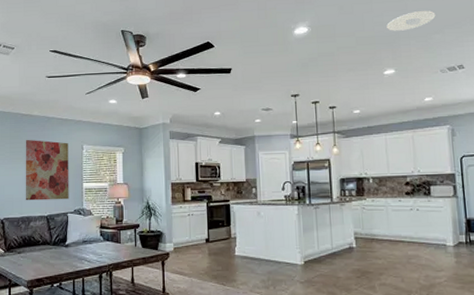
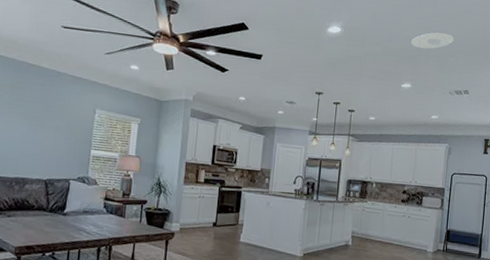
wall art: present [25,139,69,201] -> none [22,92,80,165]

